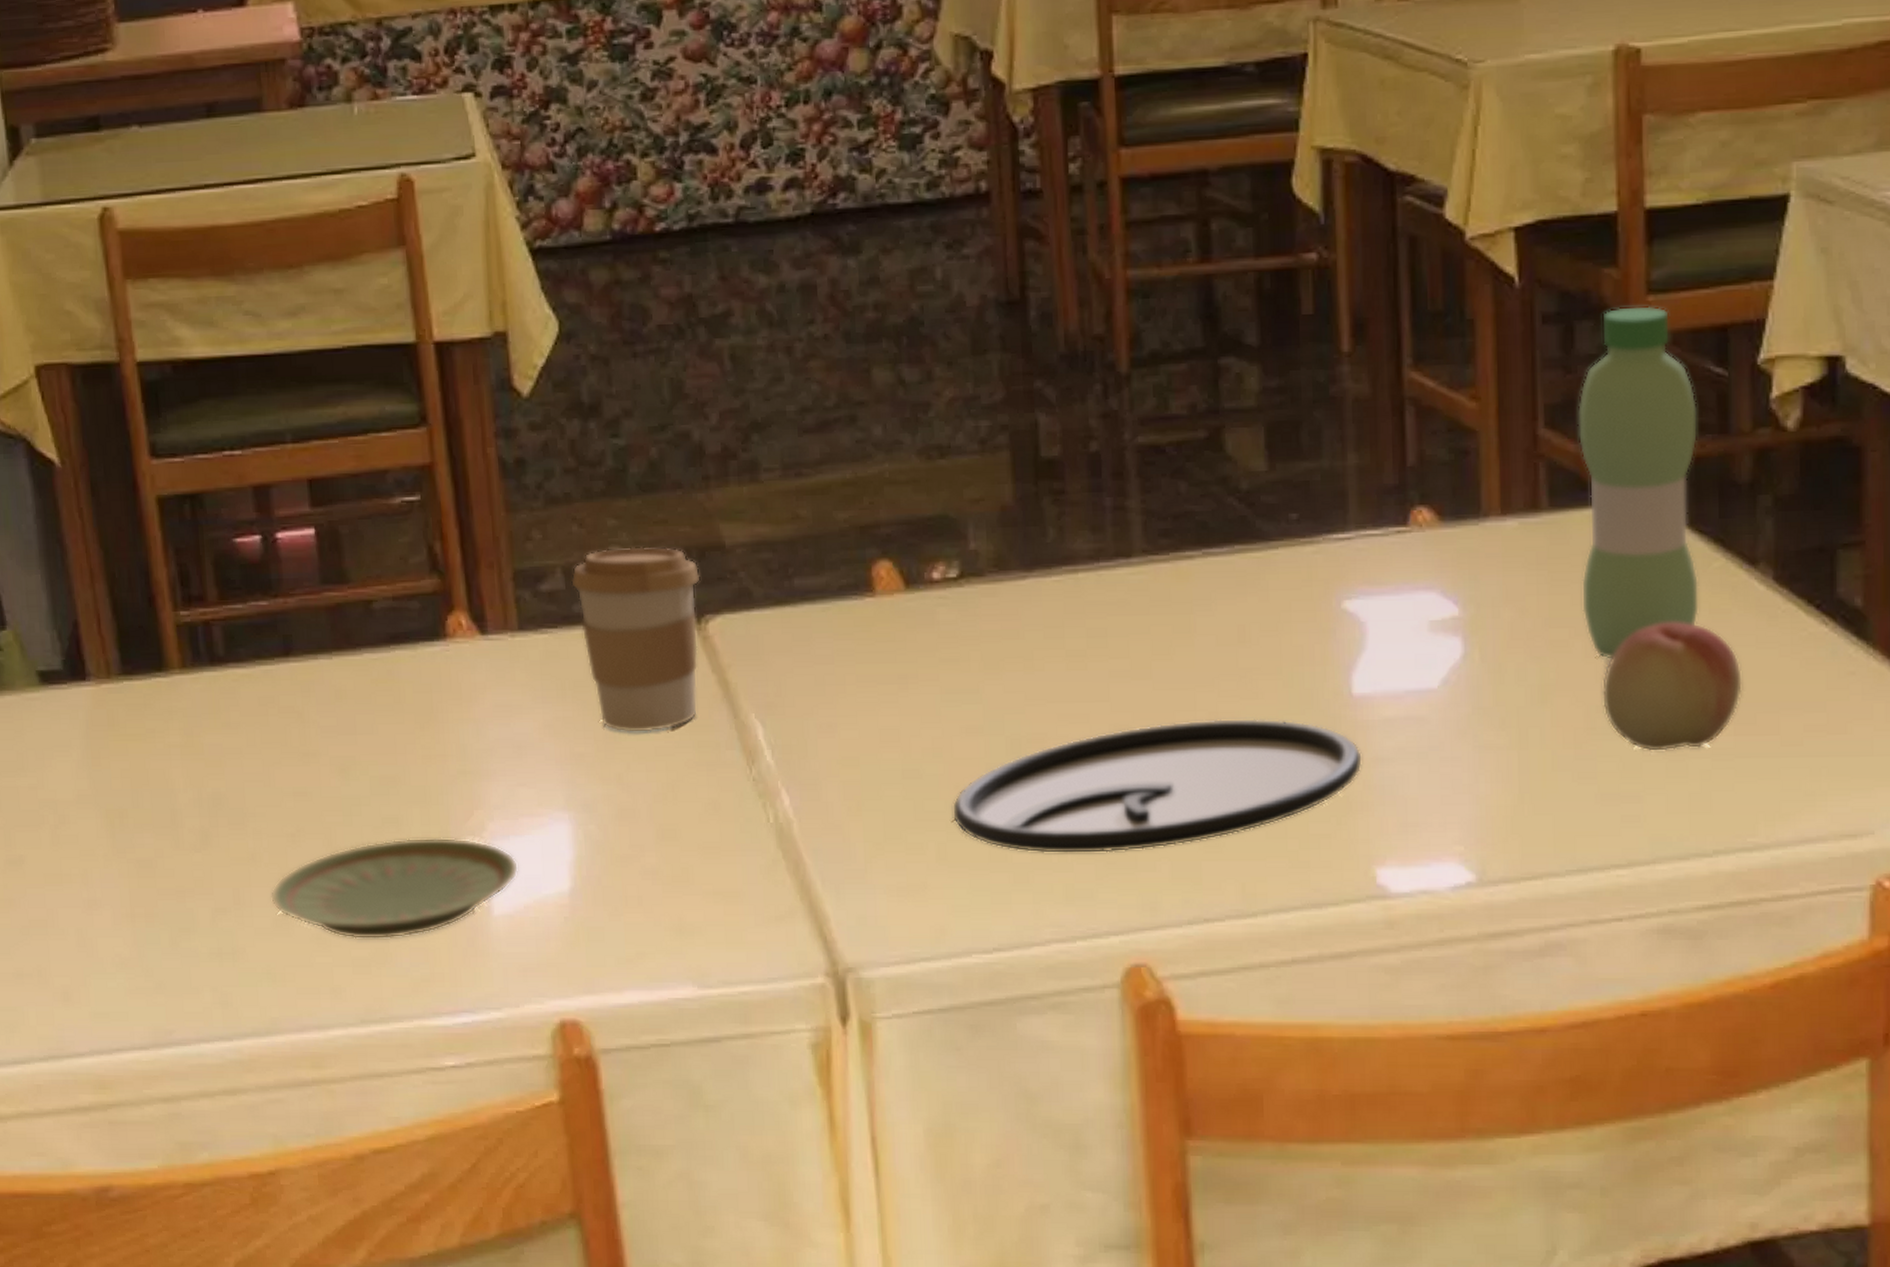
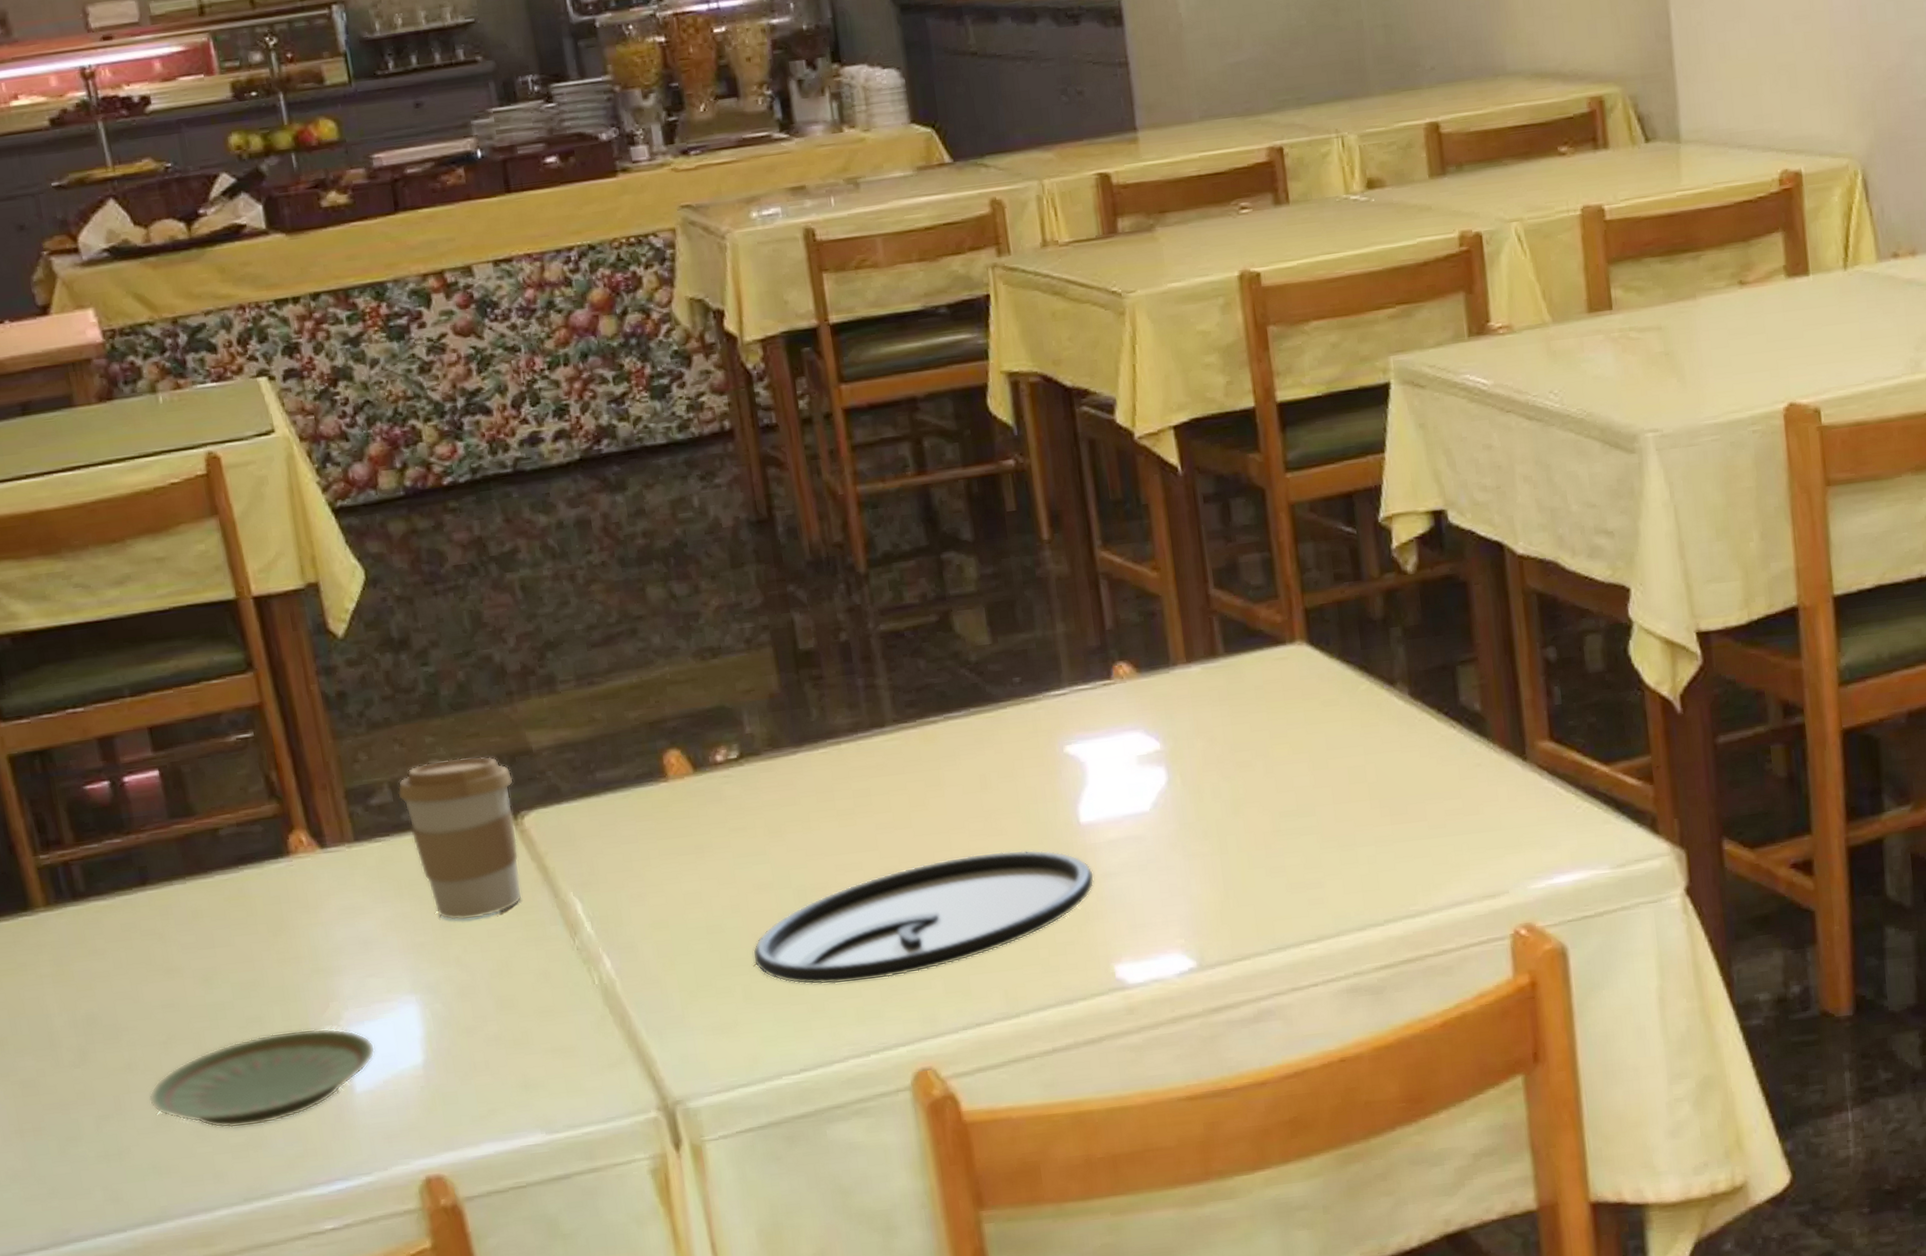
water bottle: present [1577,305,1700,659] -> none [1239,481,1354,773]
fruit: present [1601,622,1743,753] -> none [1281,736,1394,845]

